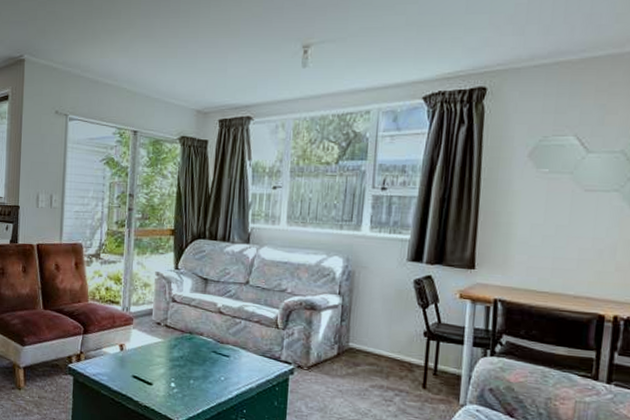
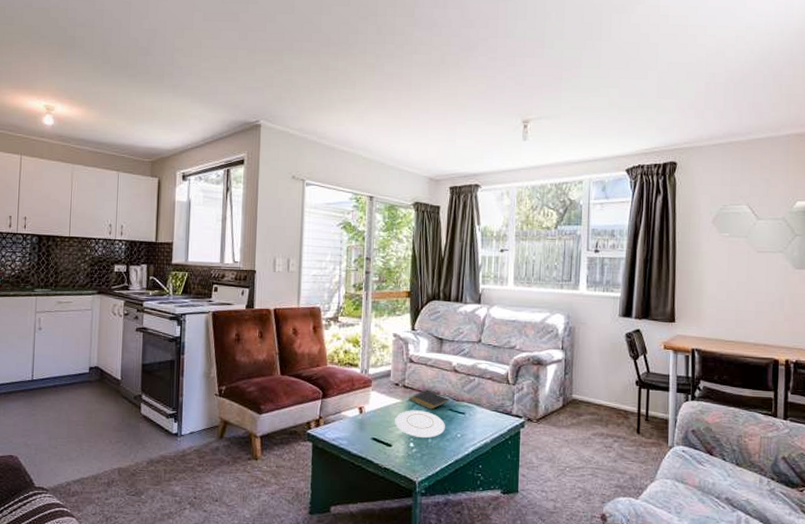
plate: none [156,350,208,379] -> present [395,410,445,438]
notepad: none [170,330,215,351] -> present [409,389,451,410]

